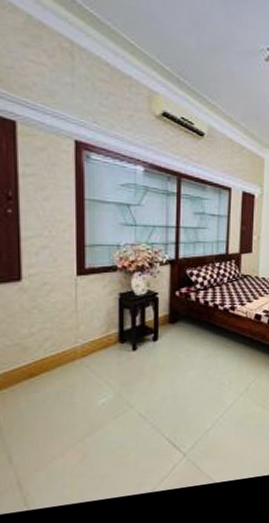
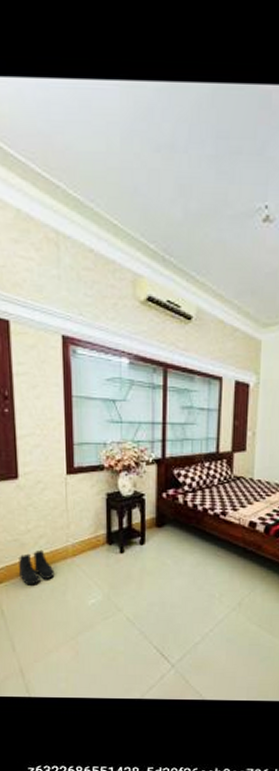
boots: none [19,352,61,391] -> present [19,549,55,585]

